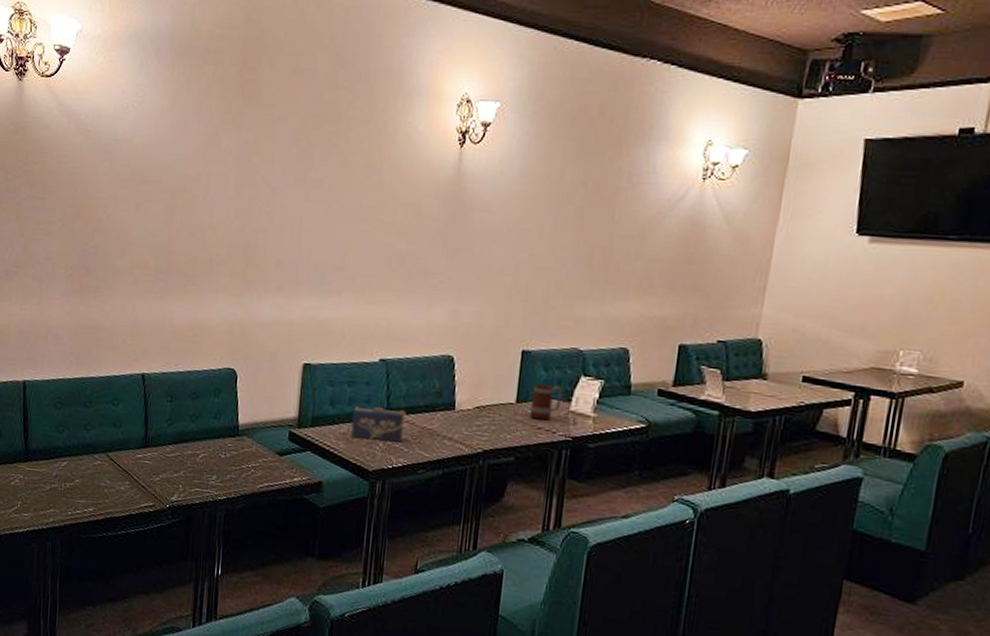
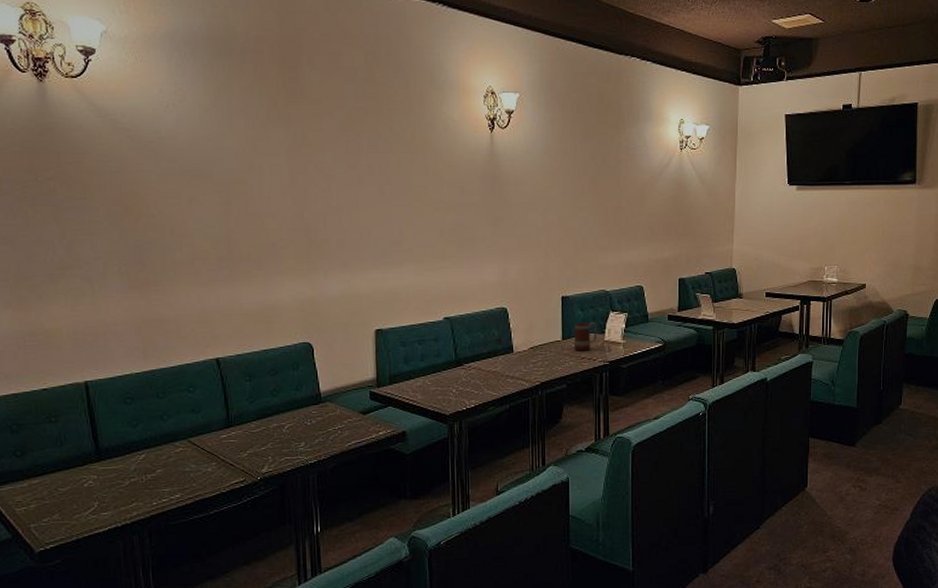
clutch bag: present [346,406,406,444] -> none [423,359,473,393]

